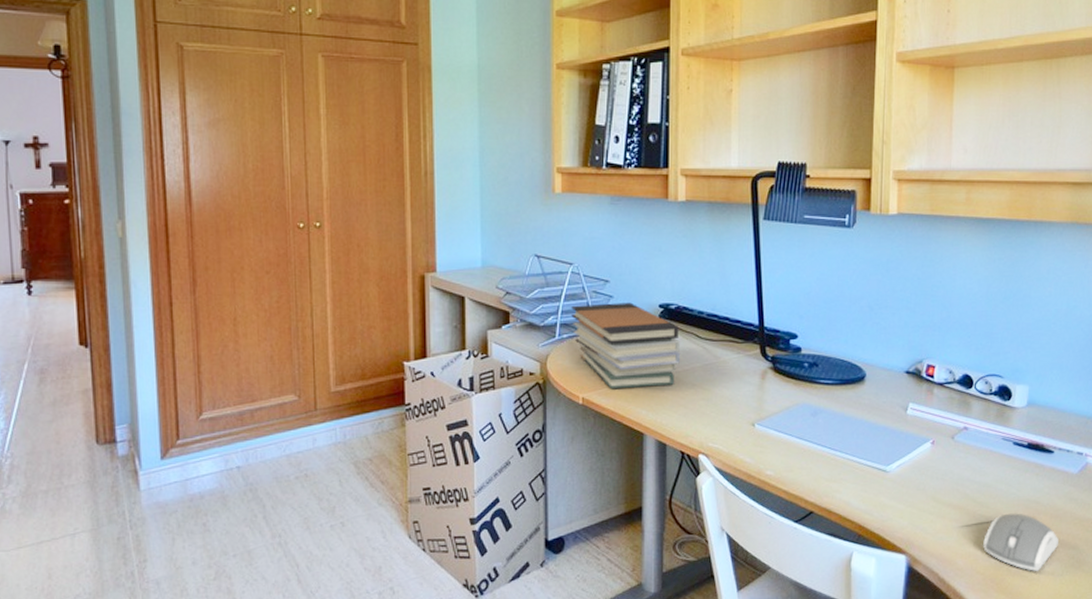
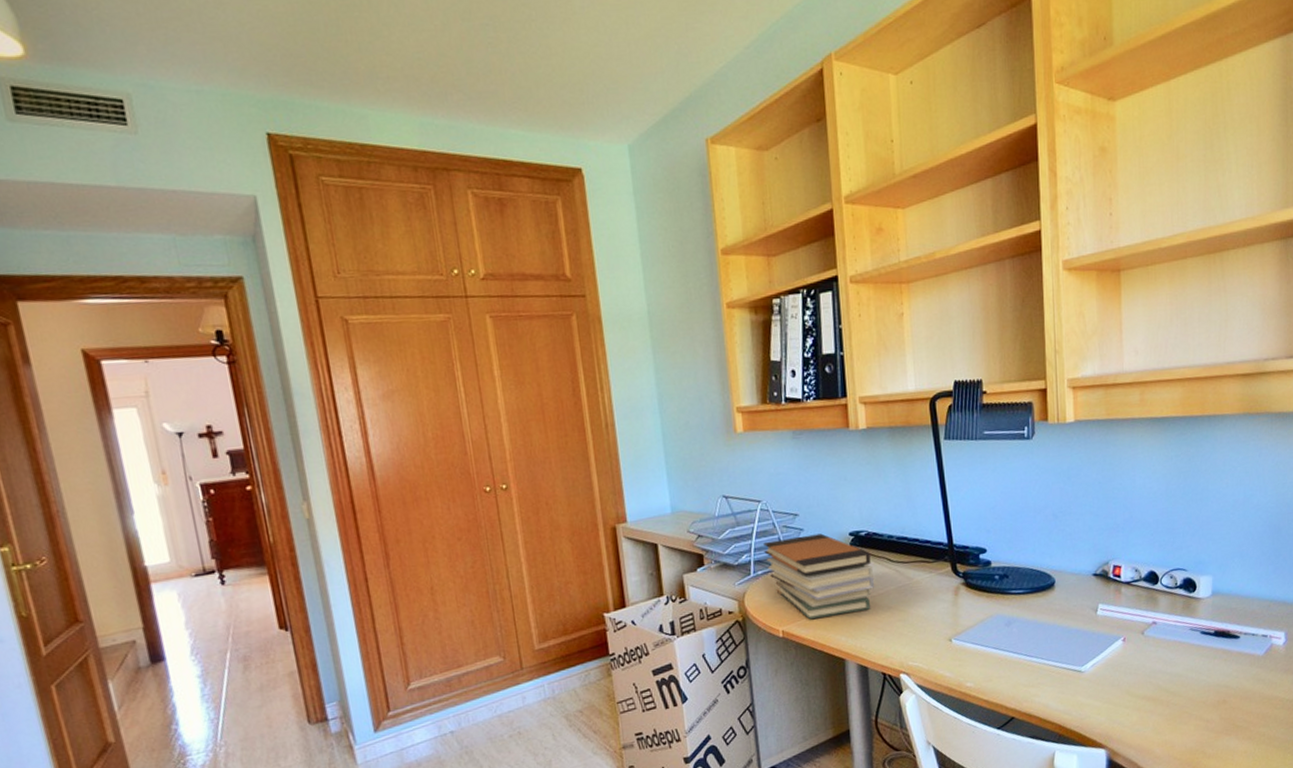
computer mouse: present [983,513,1058,571] -> none [1178,698,1249,752]

